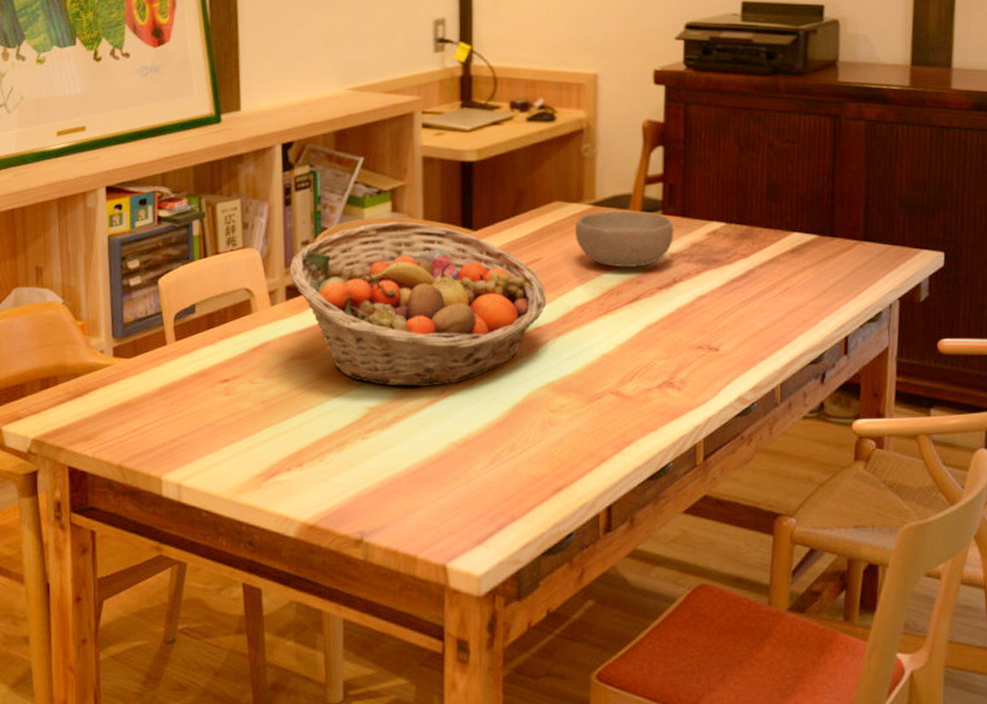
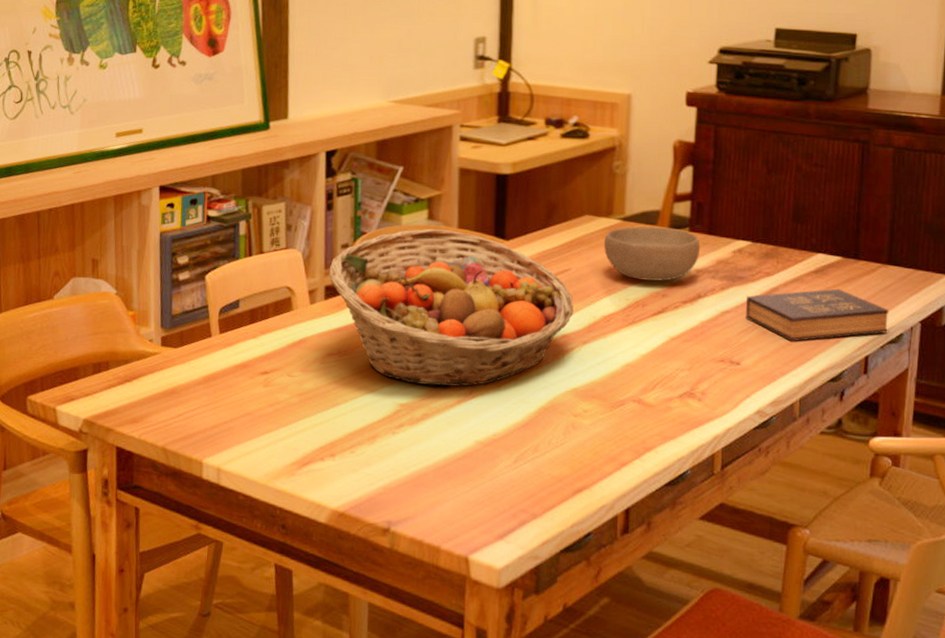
hardback book: none [722,268,867,325] -> present [745,288,889,342]

